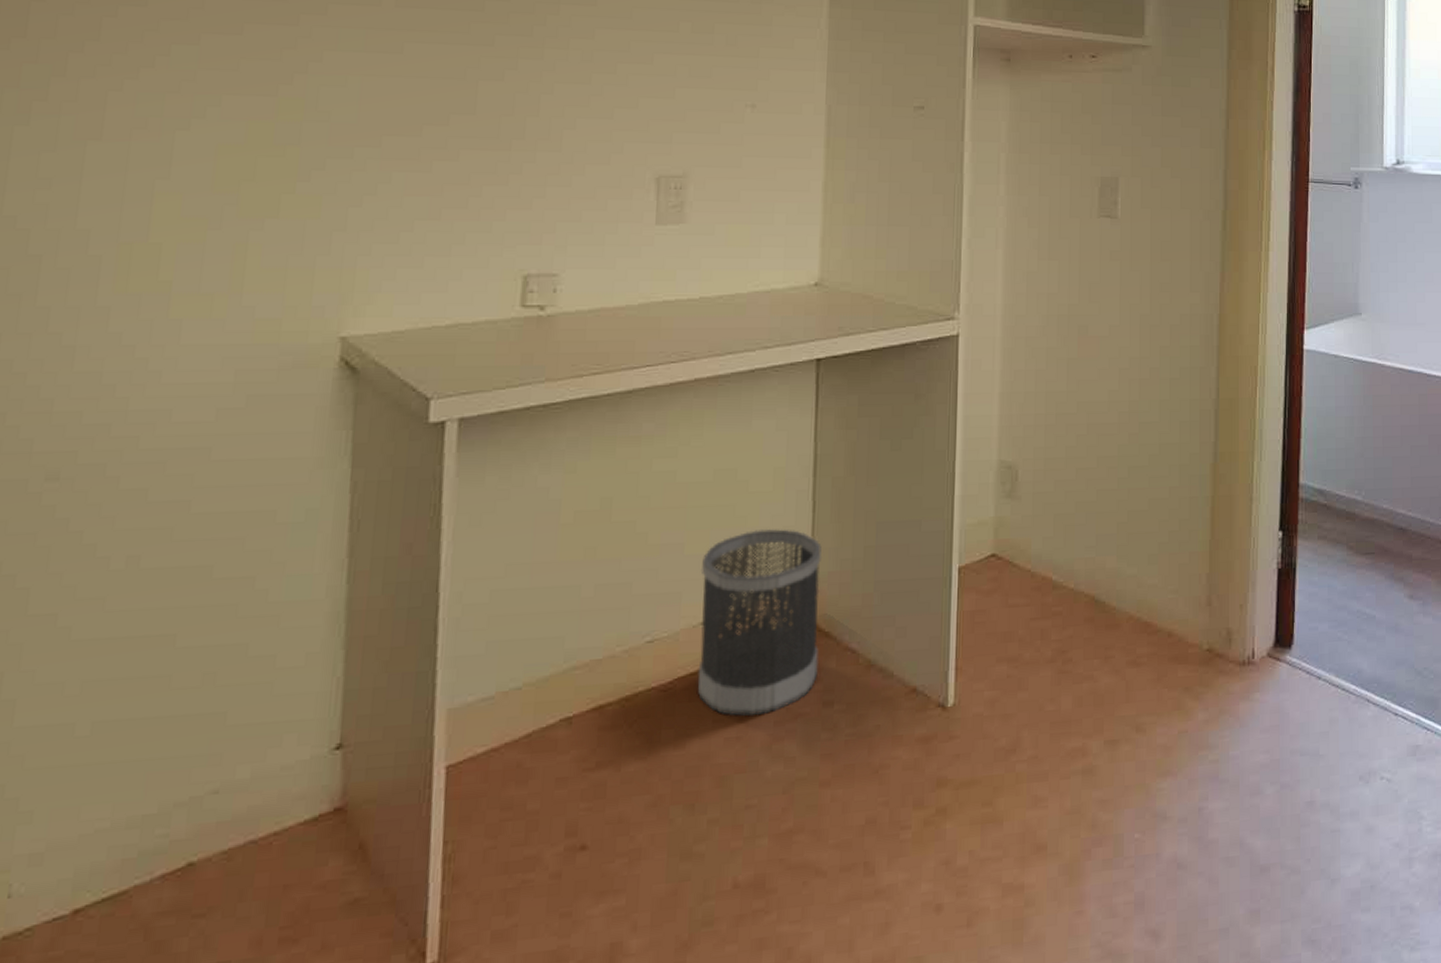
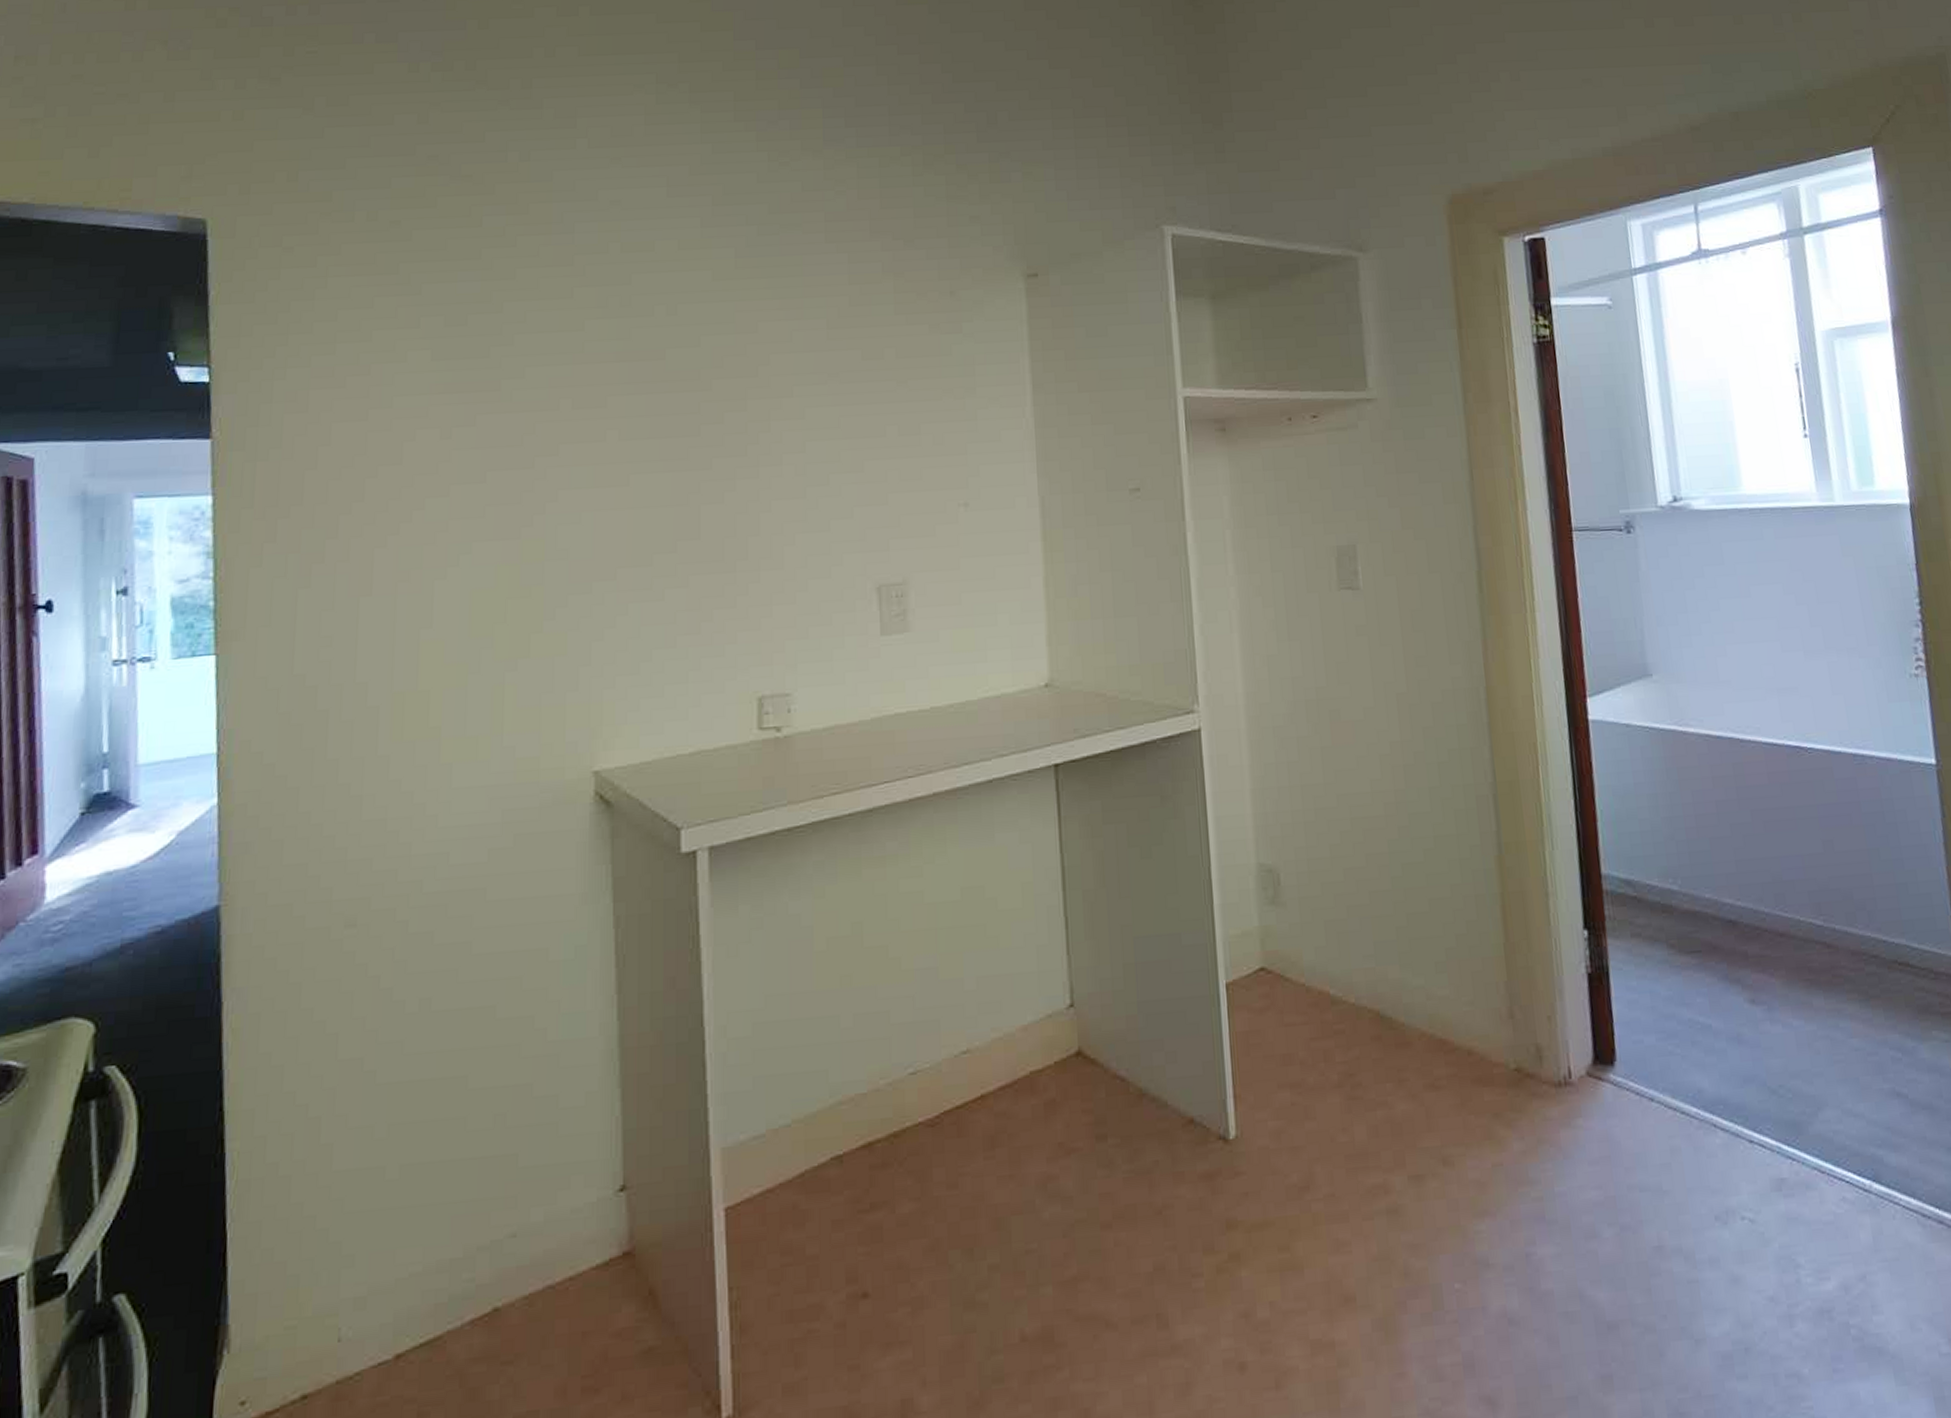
wastebasket: present [697,528,822,717] -> none [957,948,1087,1153]

